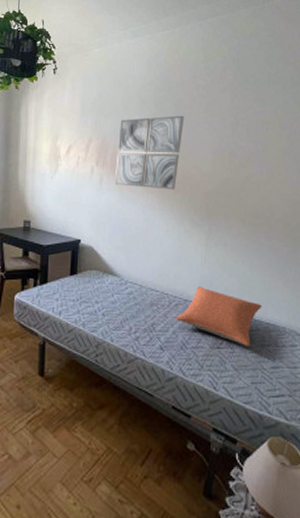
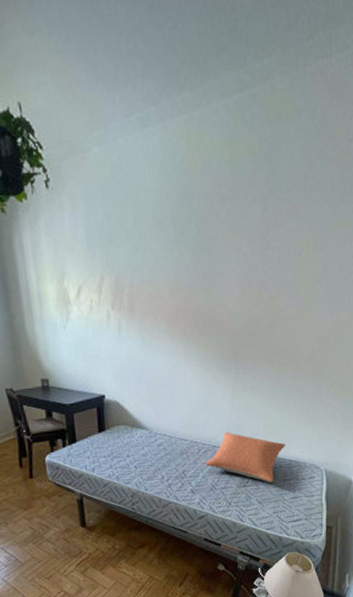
wall art: present [114,115,184,190] -> none [134,239,208,333]

